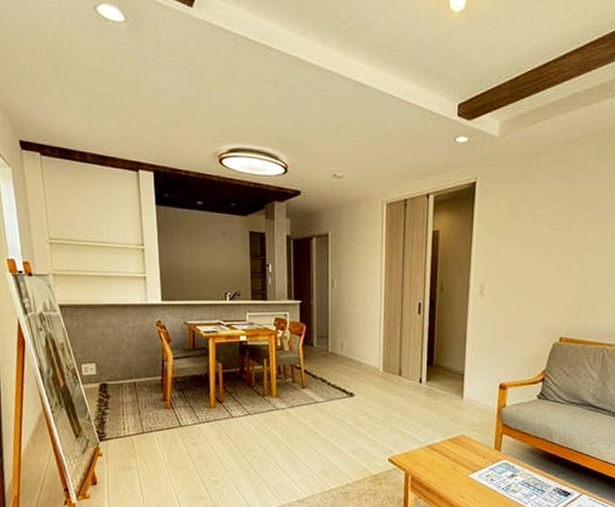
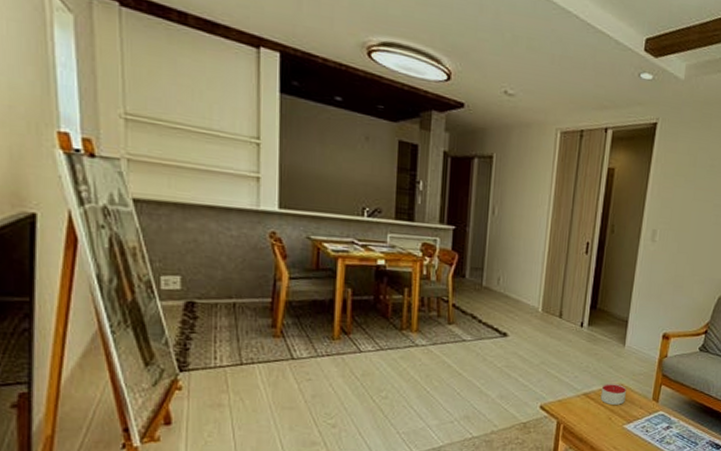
candle: none [444,434,468,455] -> present [600,383,626,405]

